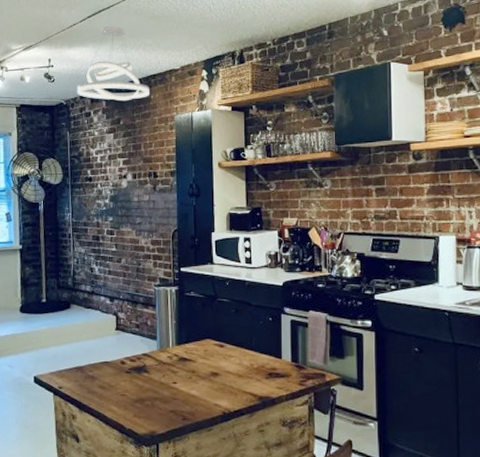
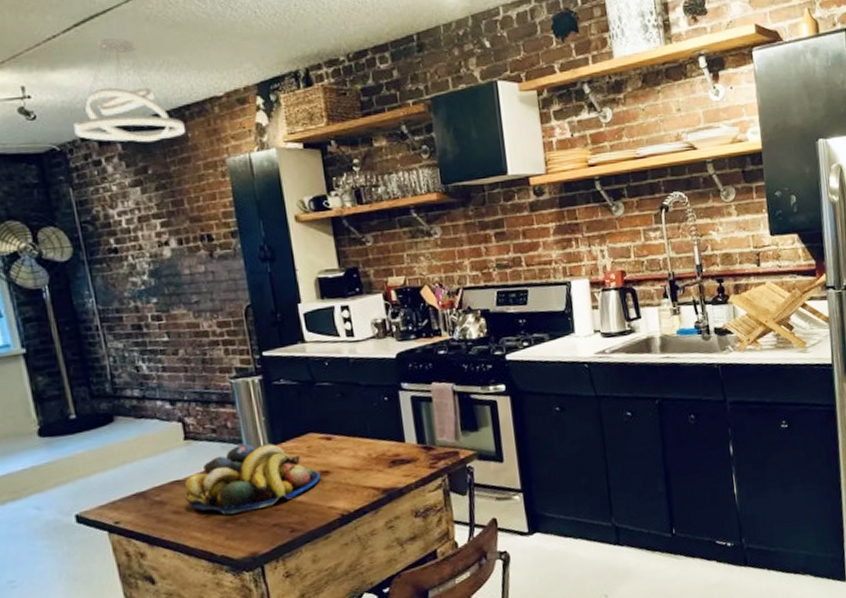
fruit bowl: none [109,340,211,396] -> present [184,443,320,515]

